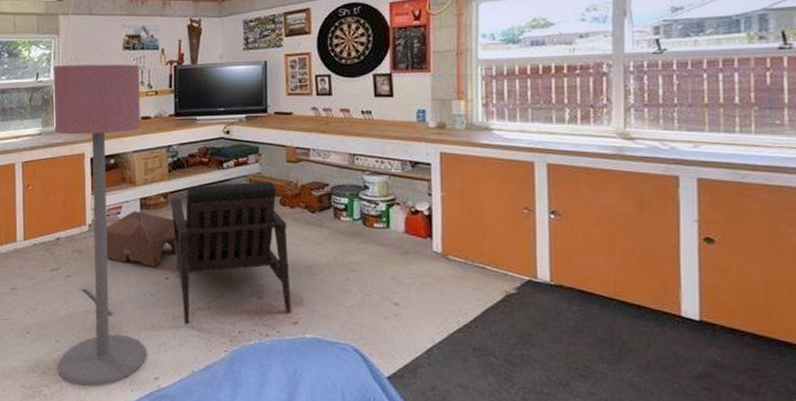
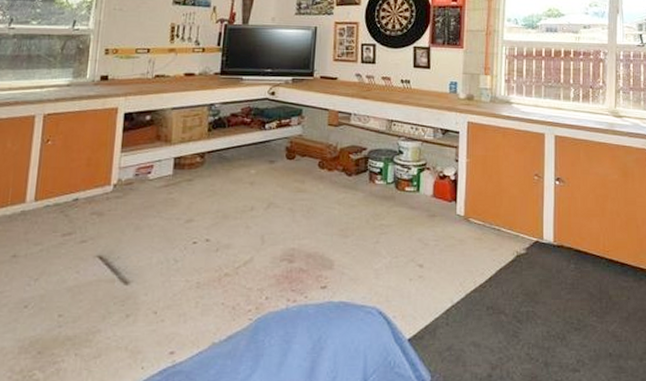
floor lamp: present [53,64,146,387] -> none [56,14,188,367]
stool: present [106,211,177,267] -> none [130,170,209,230]
armchair: present [170,182,291,325] -> none [206,144,324,292]

